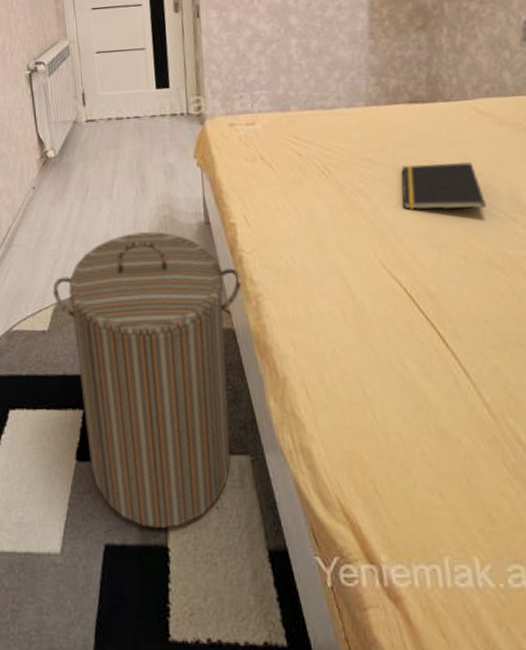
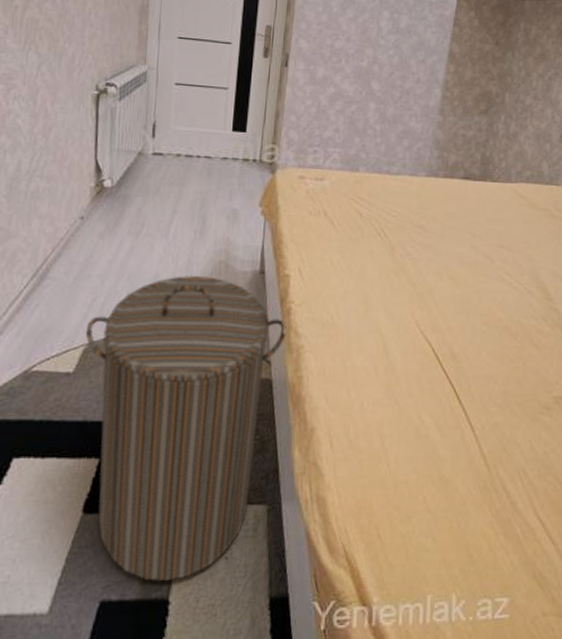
notepad: present [401,161,486,210] -> none [444,235,511,282]

